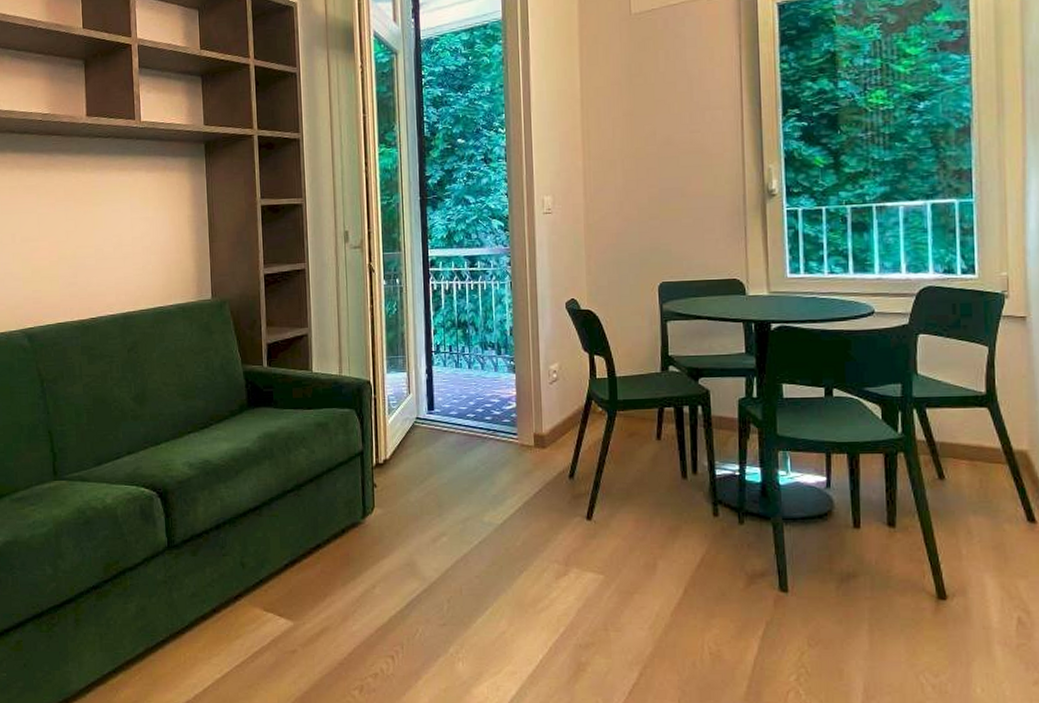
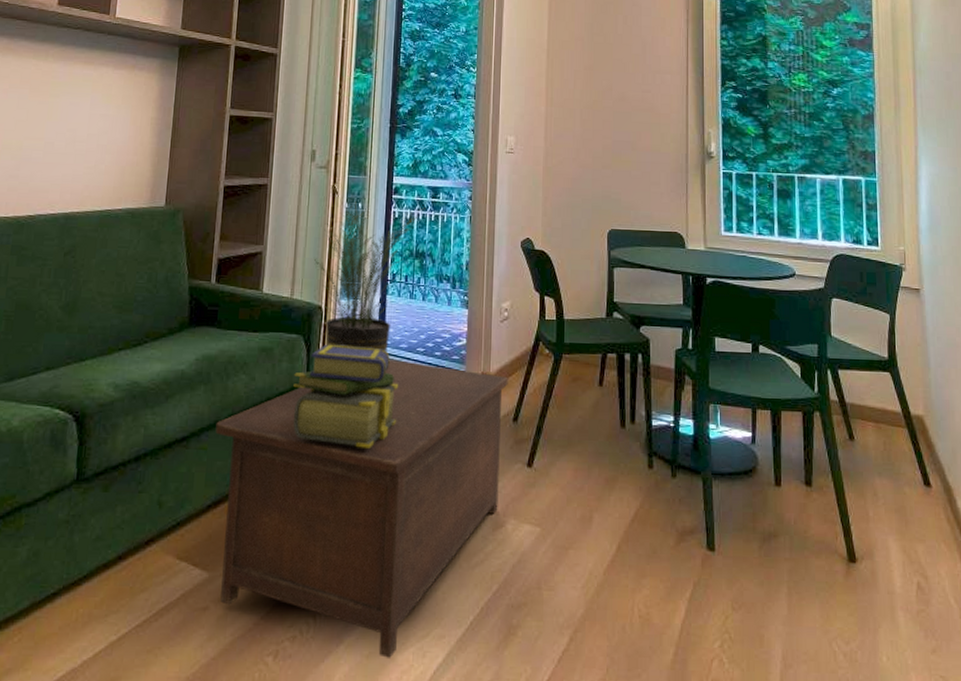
cabinet: none [284,426,562,693] -> present [215,358,508,660]
stack of books: none [351,416,453,509] -> present [293,344,399,448]
potted plant: none [358,277,464,420] -> present [314,201,426,352]

